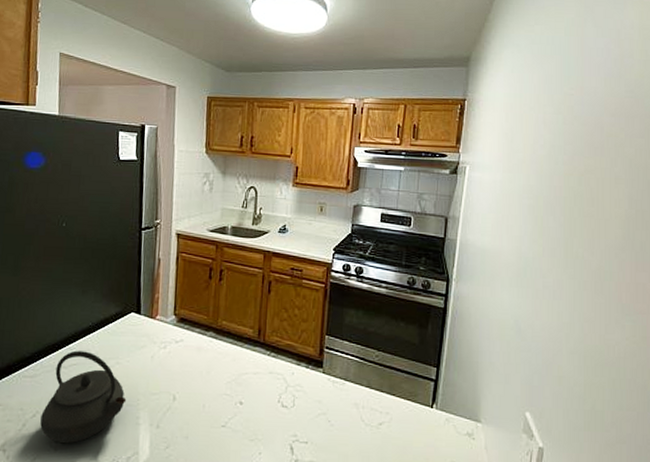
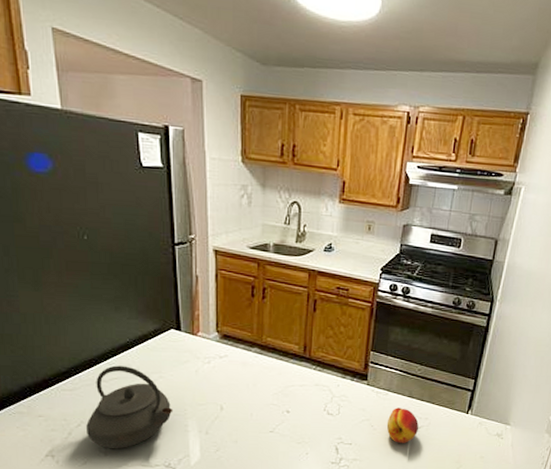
fruit: none [344,399,380,443] -> present [386,407,419,443]

